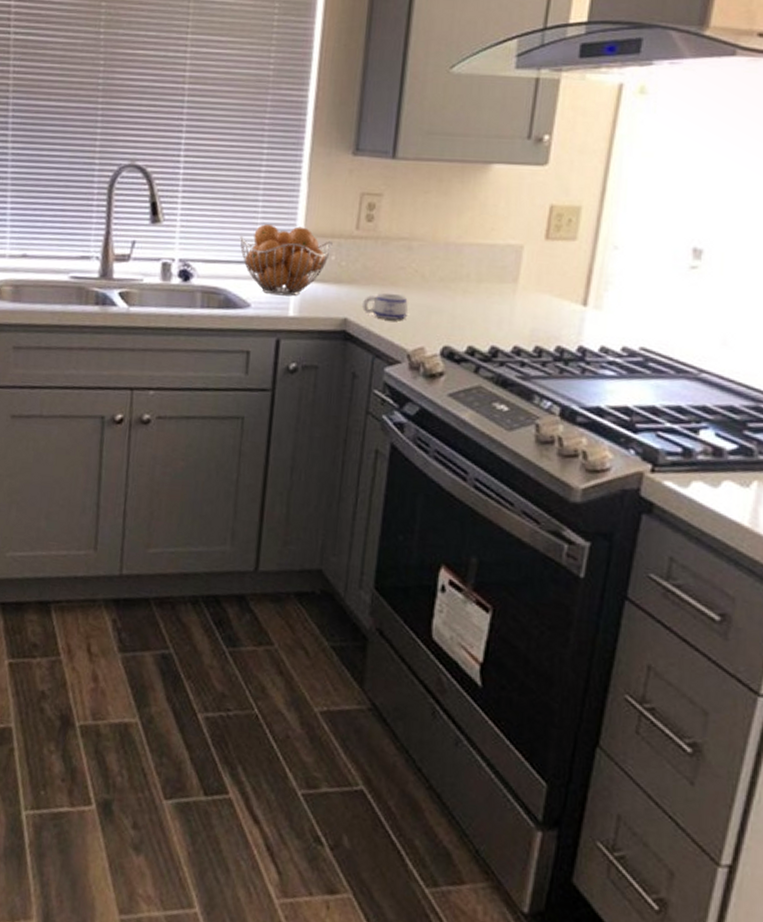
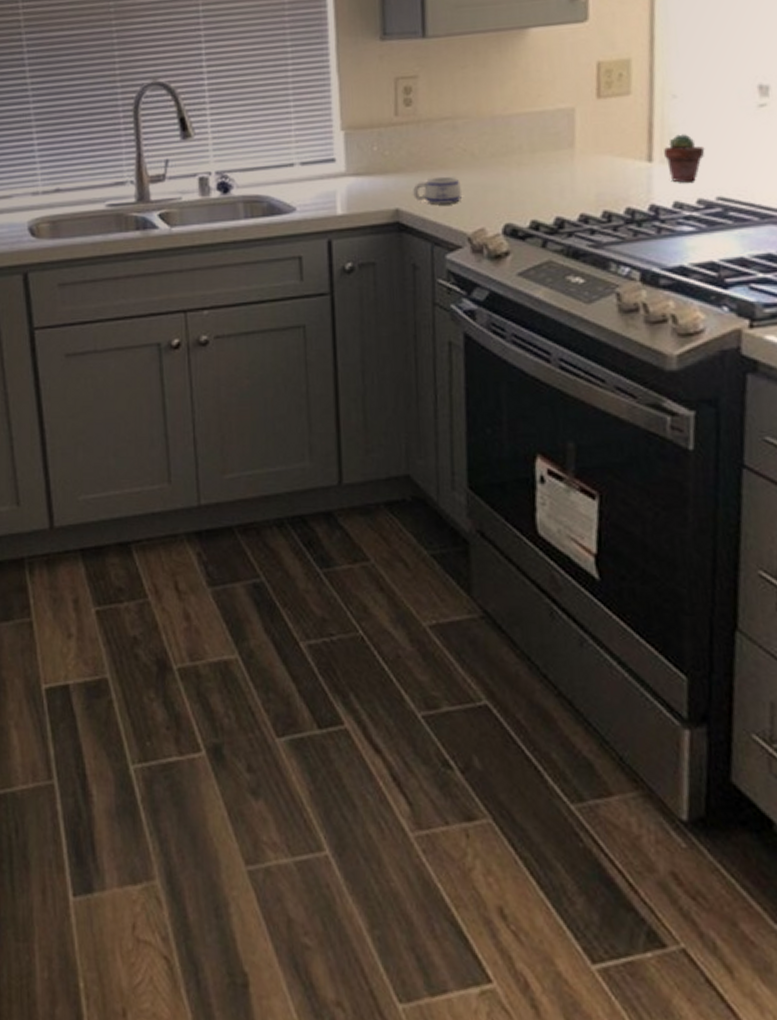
fruit basket: present [240,224,333,296] -> none [275,121,373,195]
potted succulent: none [599,284,636,330] -> present [664,134,705,183]

